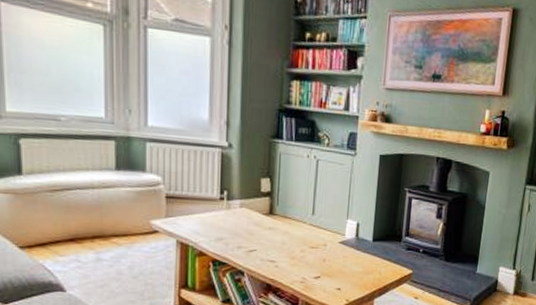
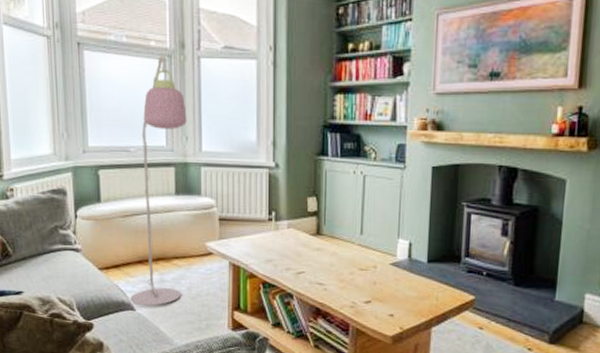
floor lamp: none [58,18,130,287] -> present [129,54,187,306]

